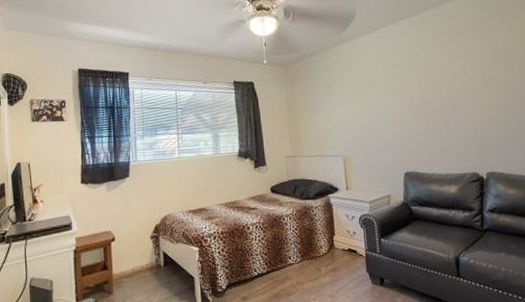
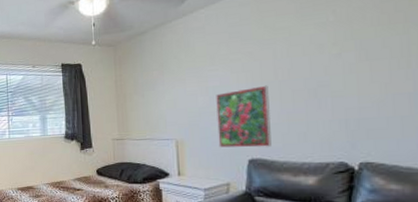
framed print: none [376,106,422,163] -> present [216,85,272,148]

